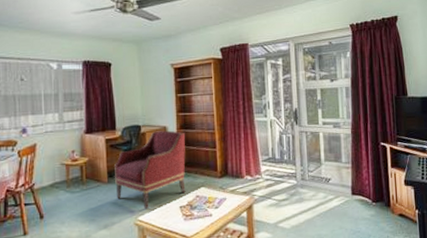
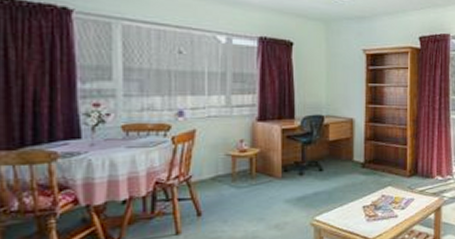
armchair: present [114,130,186,209] -> none [291,123,375,208]

